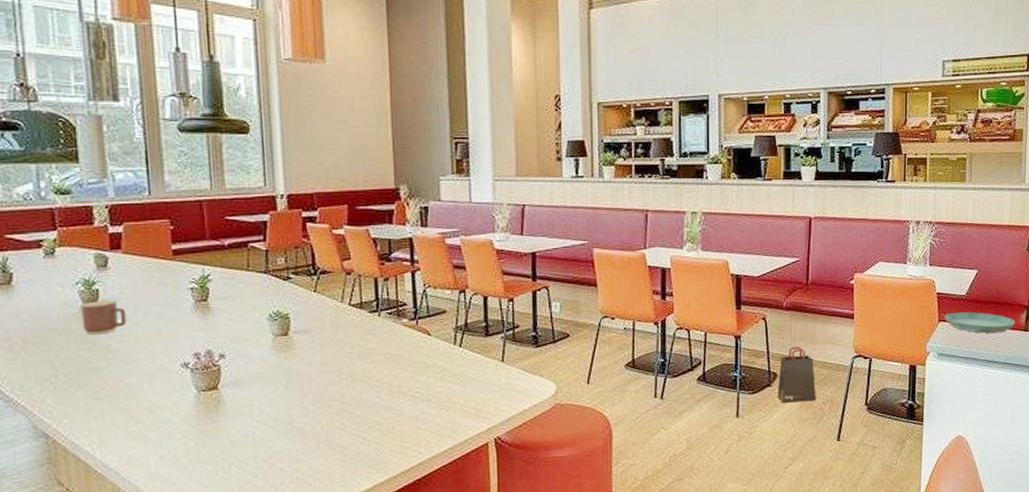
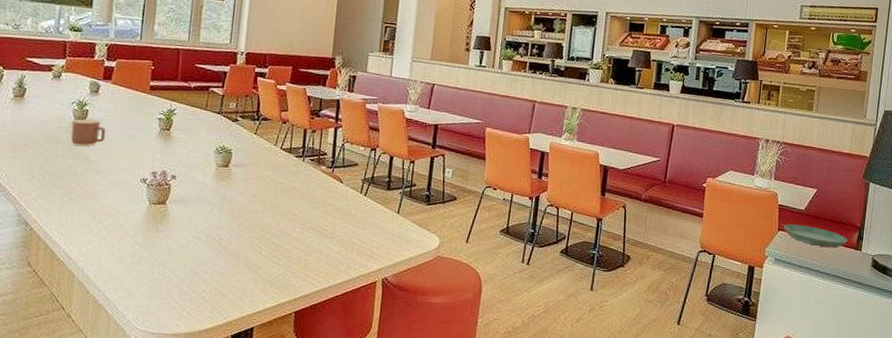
shopping bag: present [777,346,816,403] -> none [628,235,664,286]

